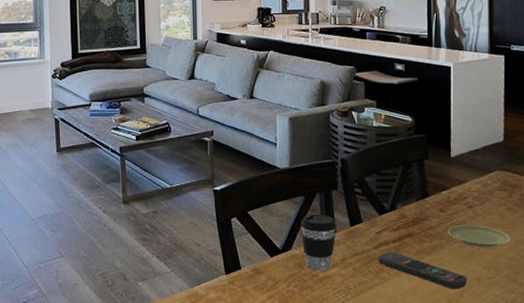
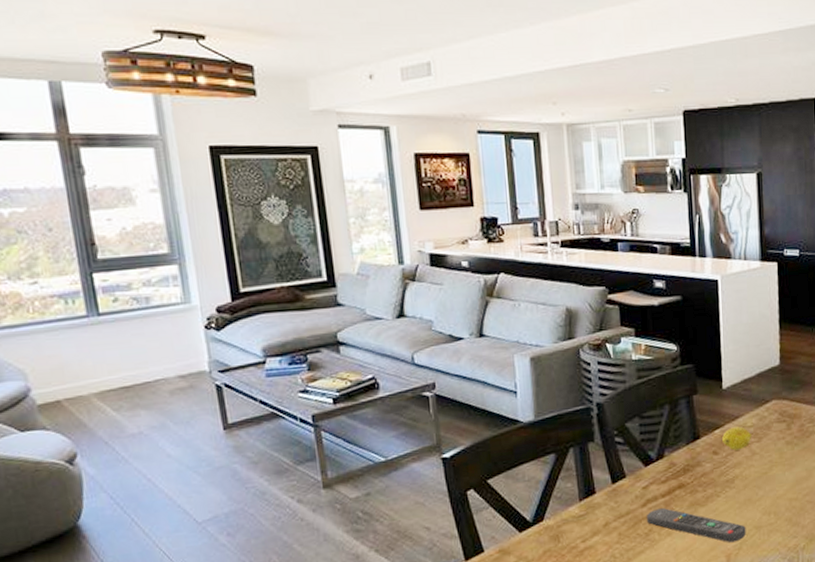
coffee cup: present [300,214,336,271] -> none [552,473,596,542]
plate: present [448,225,511,248] -> none [723,465,791,492]
fruit: none [449,190,476,210] -> present [722,426,752,451]

